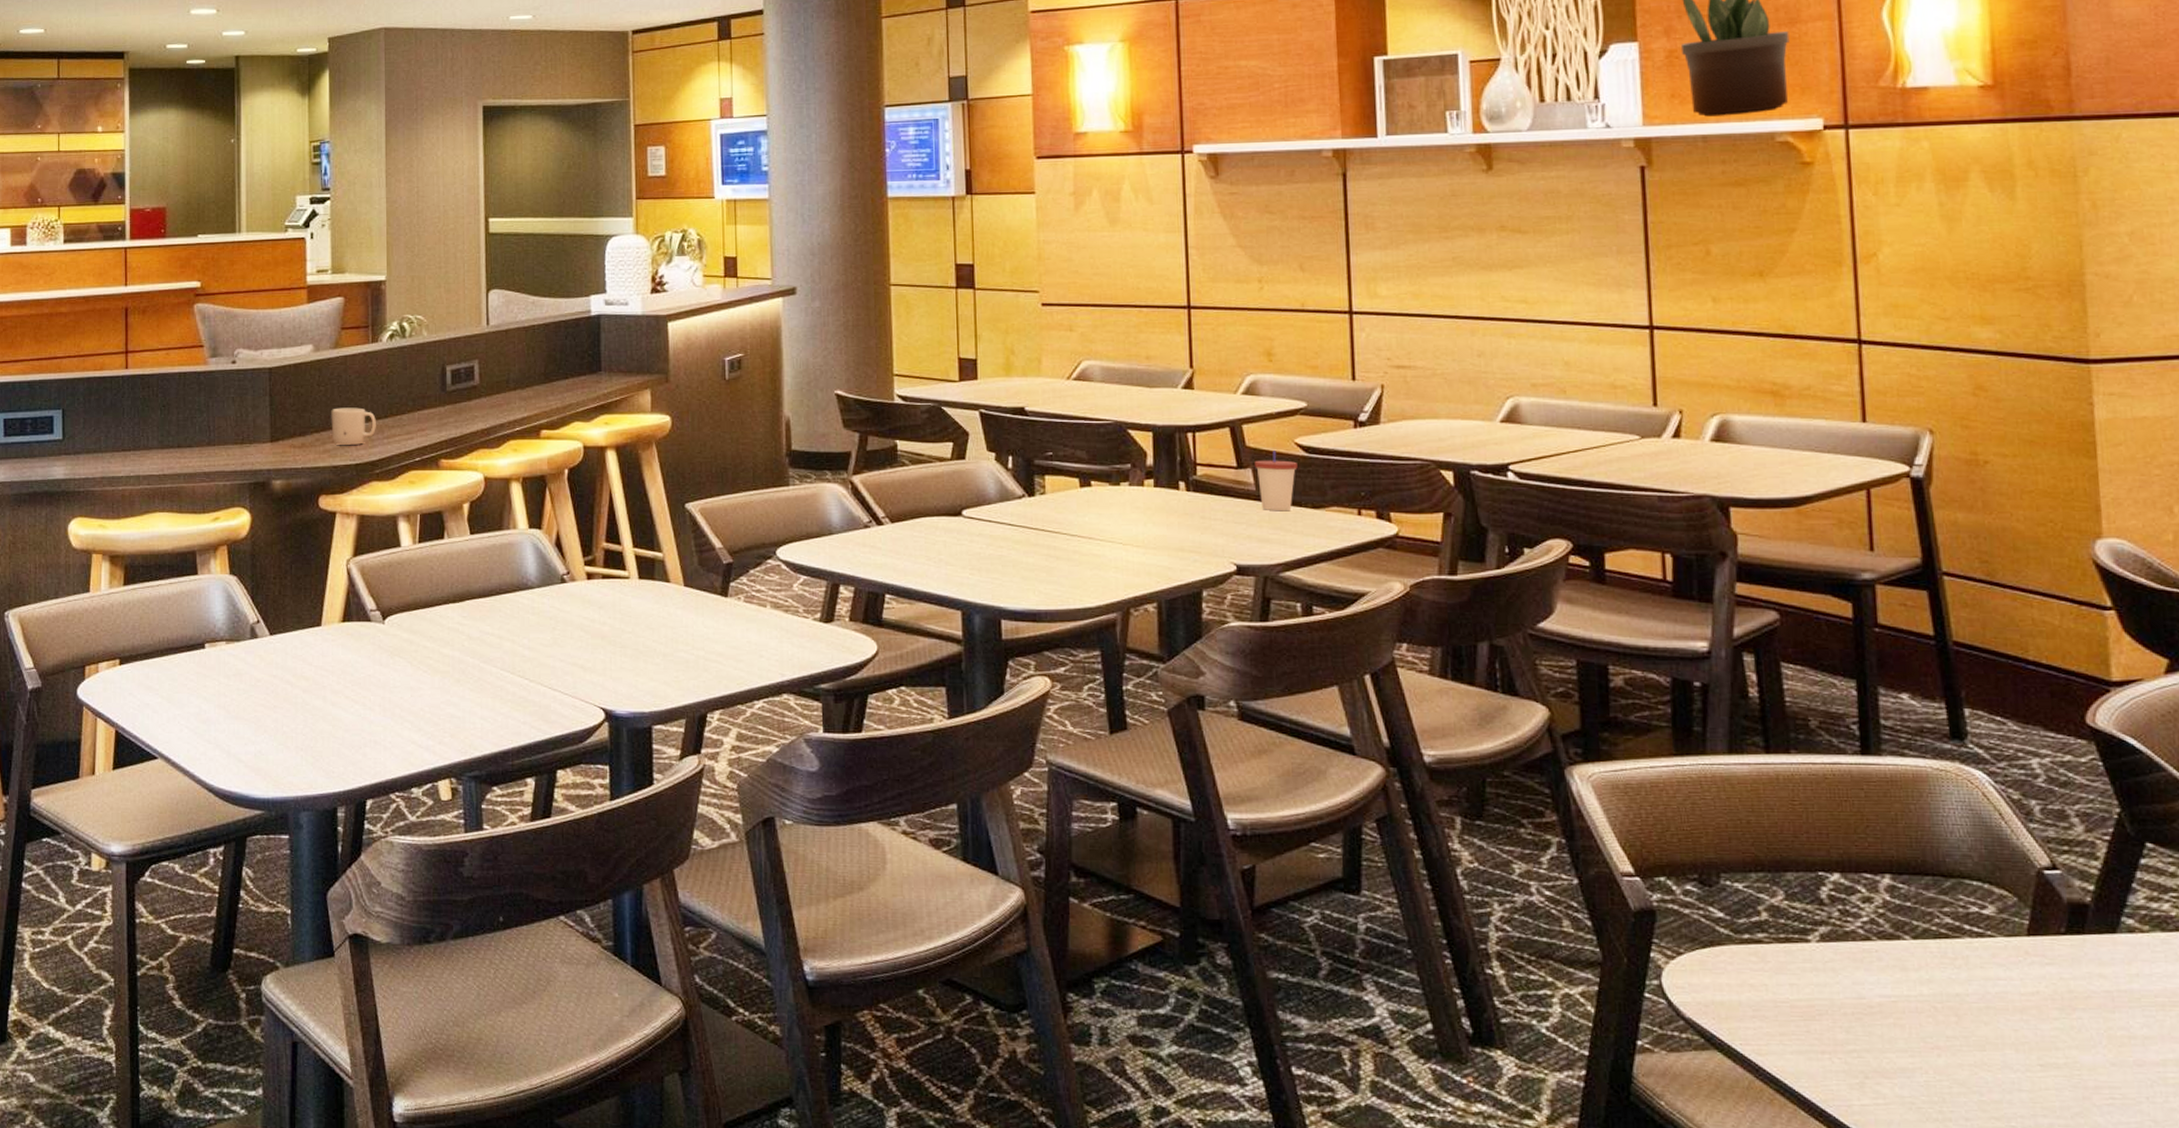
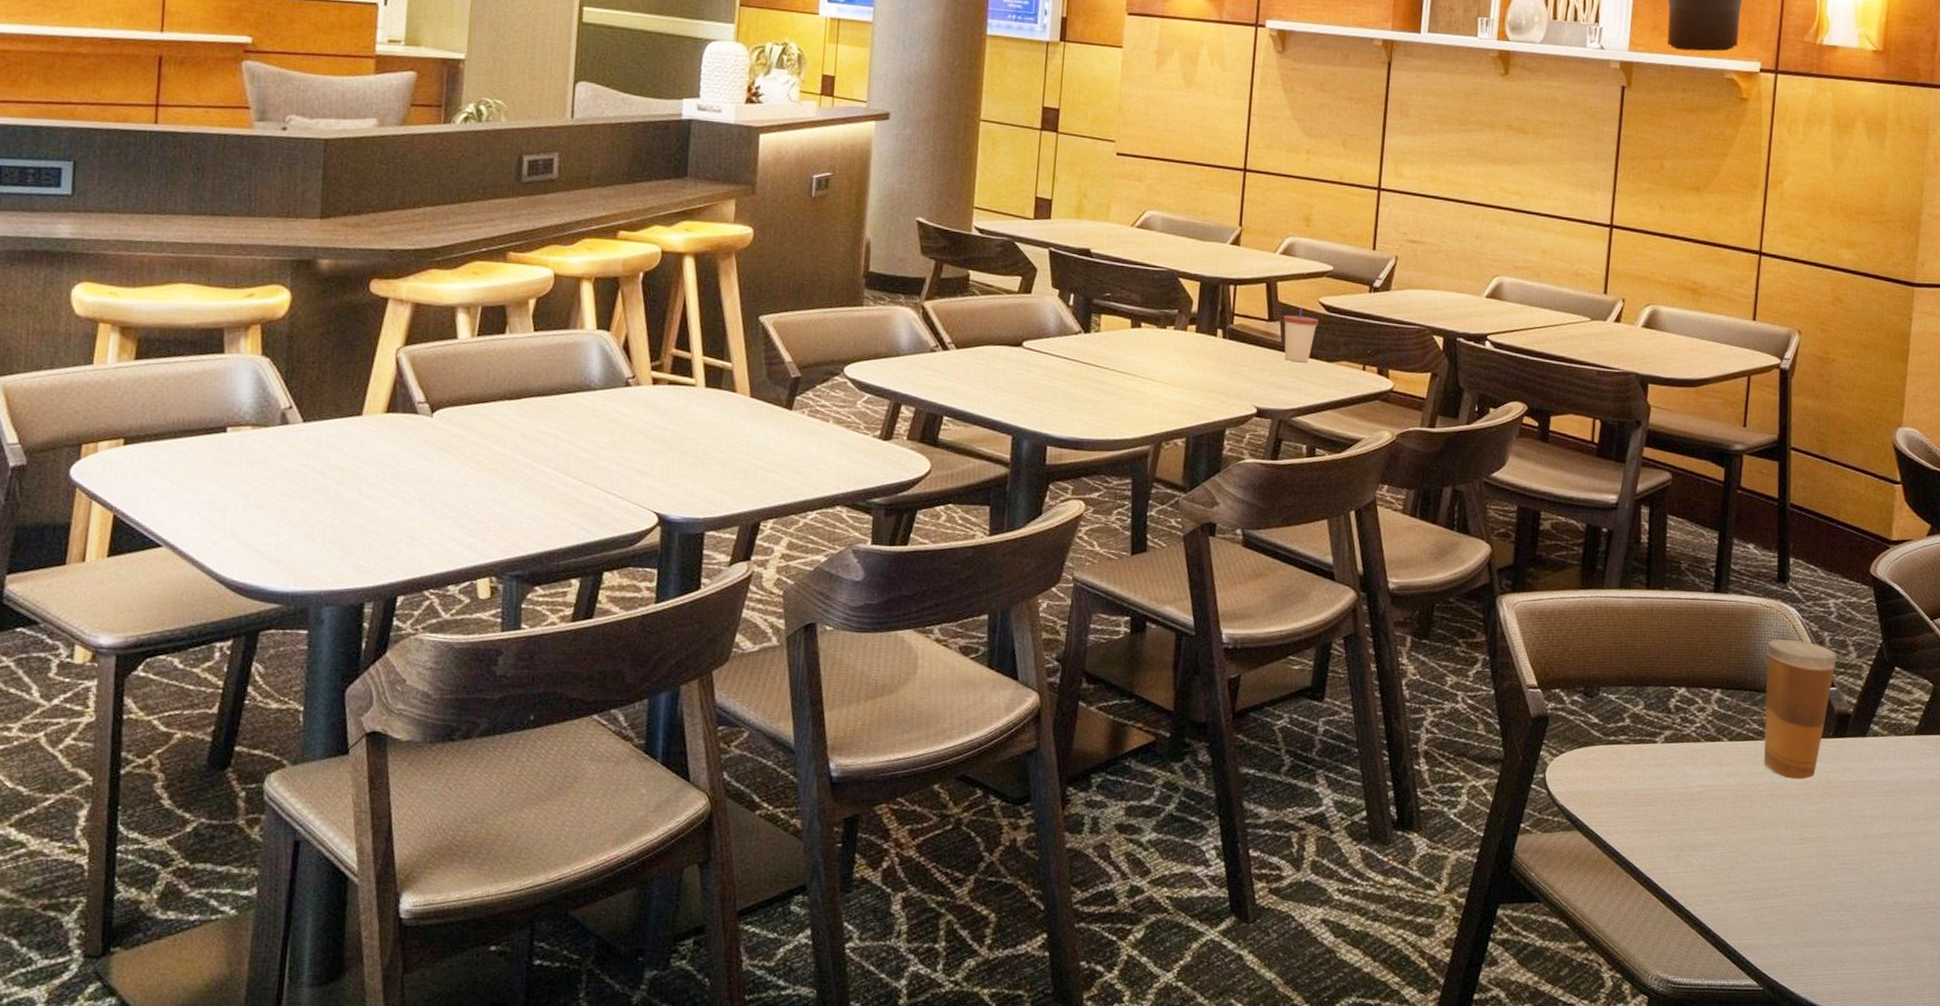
mug: present [331,407,376,445] -> none [390,188,442,229]
beverage cup: none [1949,811,2055,988] -> present [1763,639,1837,779]

